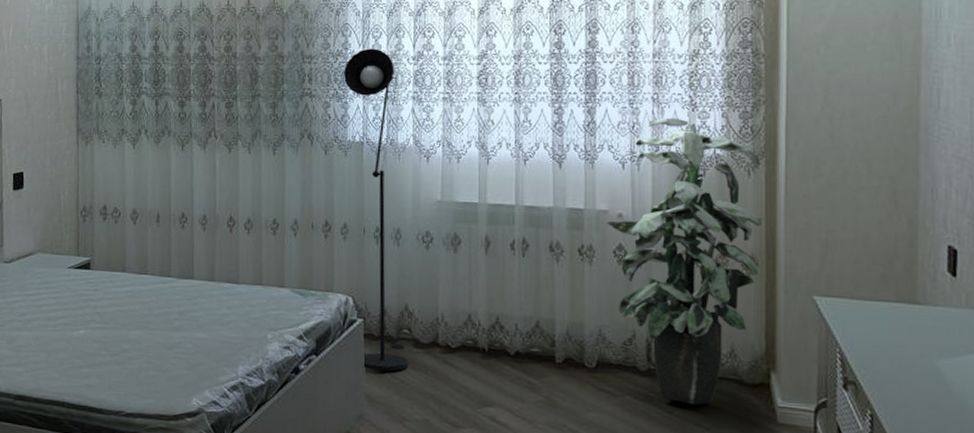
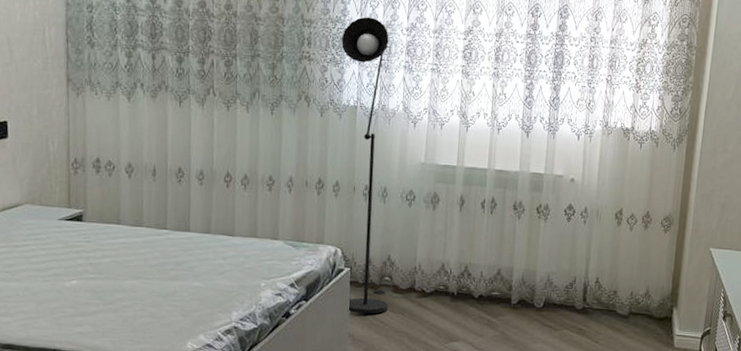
indoor plant: present [605,117,763,405] -> none [560,97,683,336]

